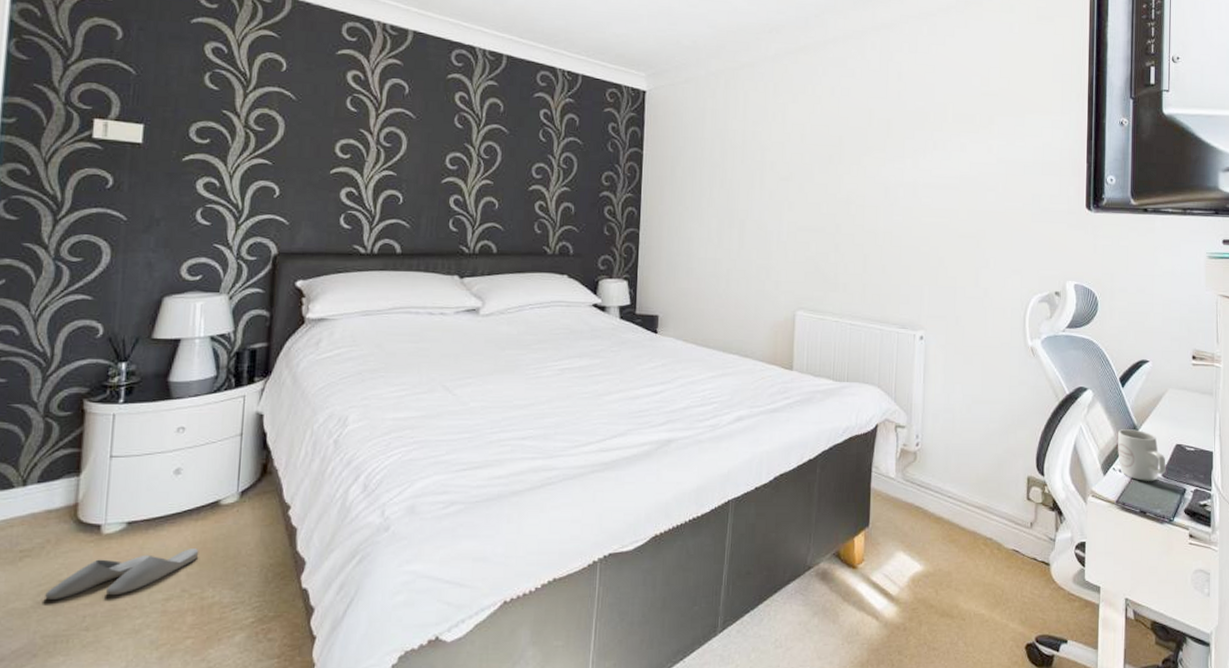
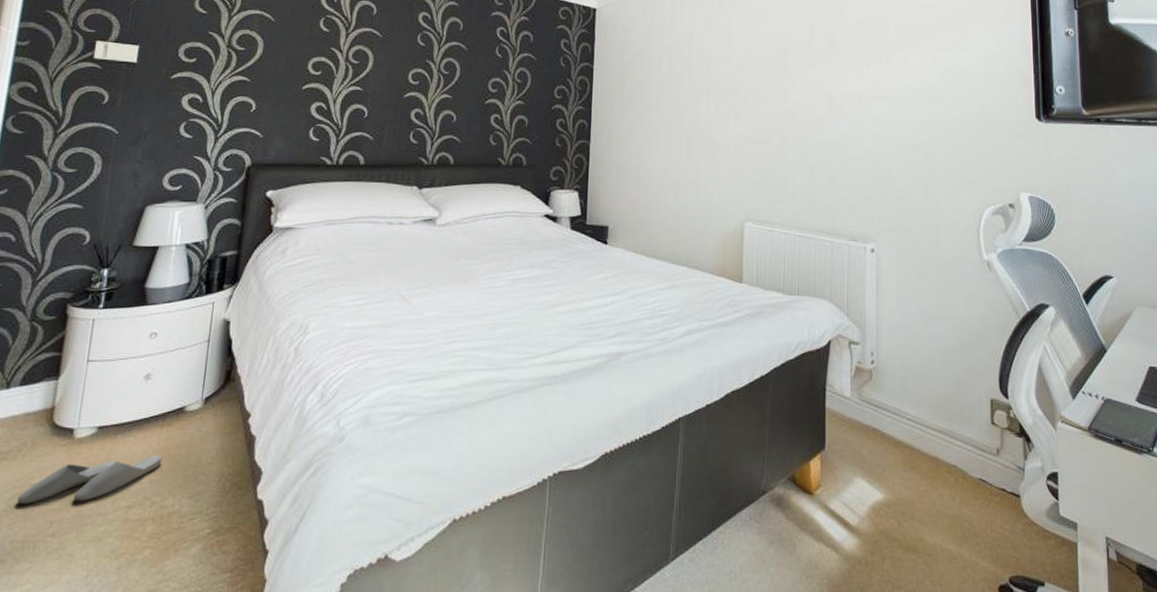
mug: present [1118,429,1166,481] -> none [1085,349,1141,407]

